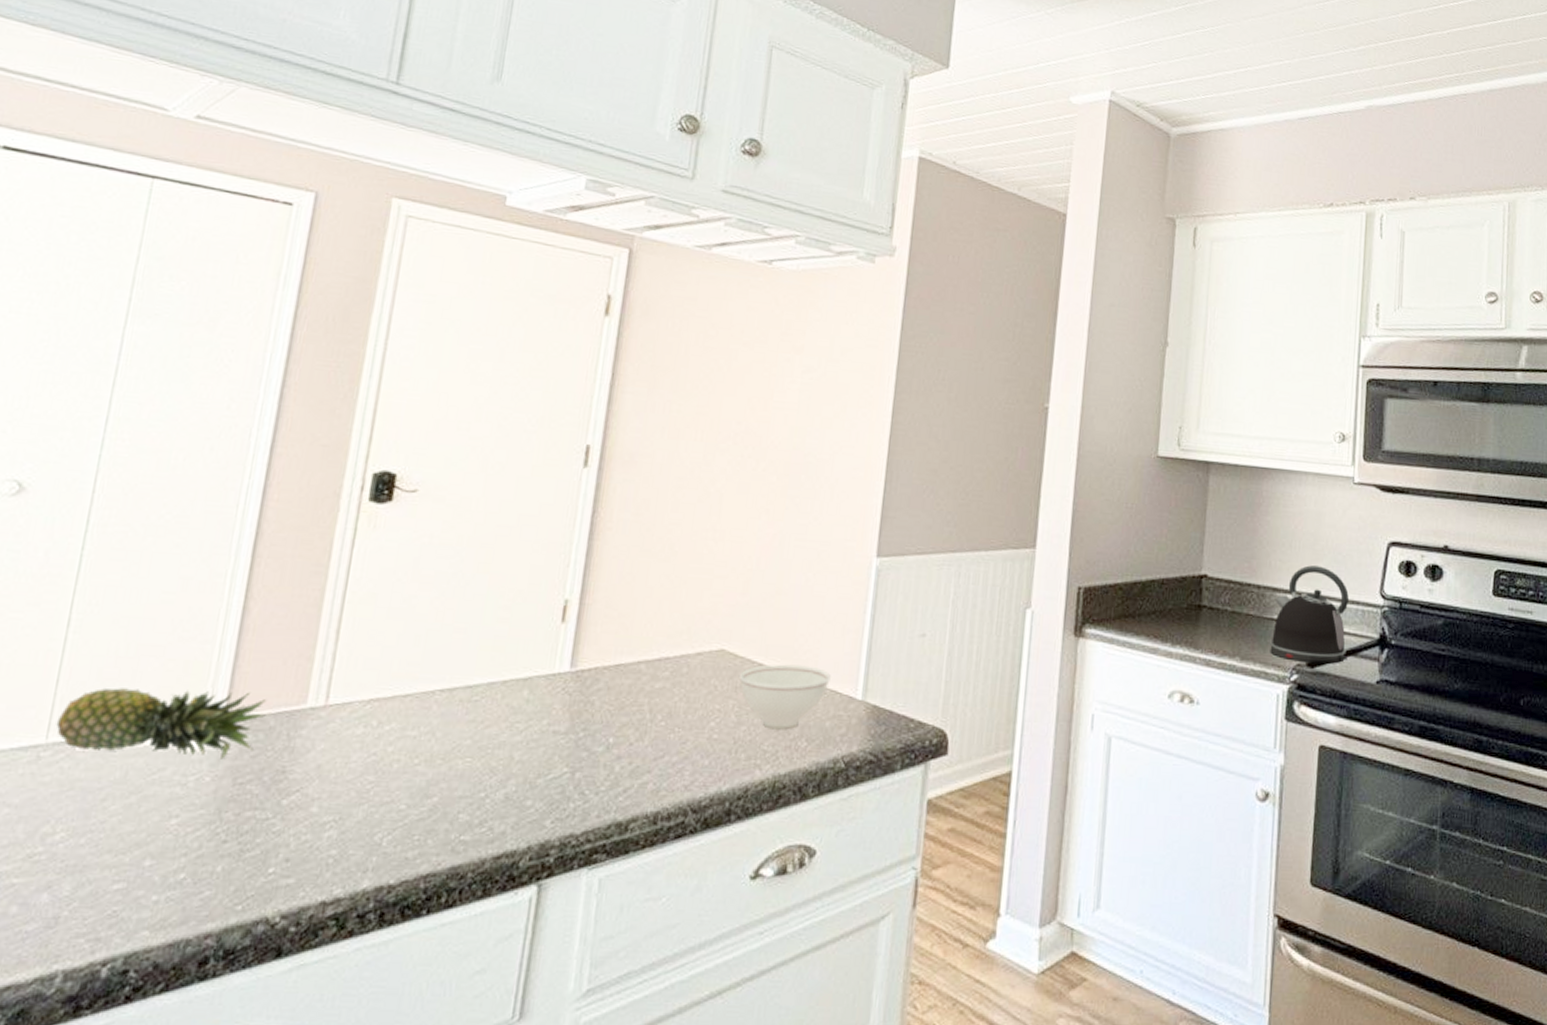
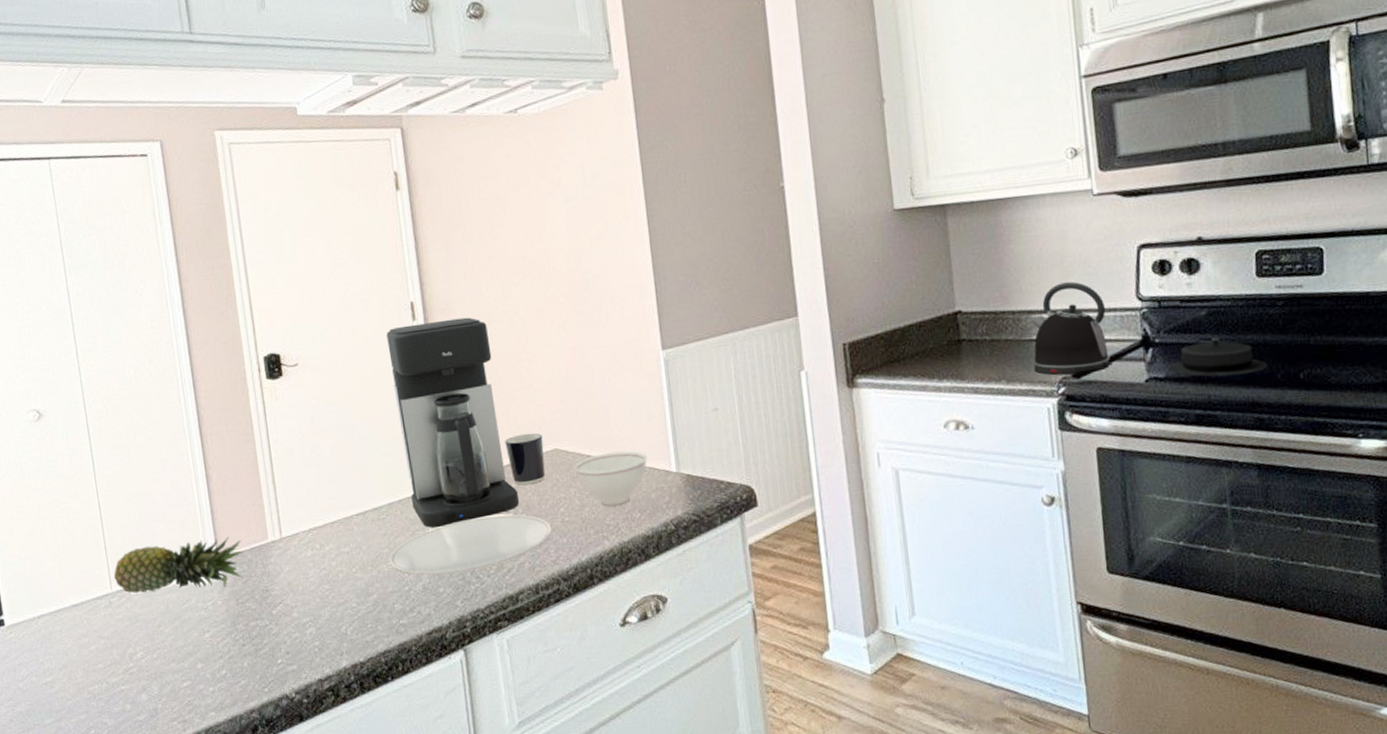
plate: none [467,717,693,785] -> present [388,514,551,576]
coffee maker: none [519,470,675,723] -> present [386,317,520,528]
mug: none [659,625,710,688] -> present [505,433,546,486]
cooking pot: none [1399,647,1493,692] -> present [1167,336,1268,377]

